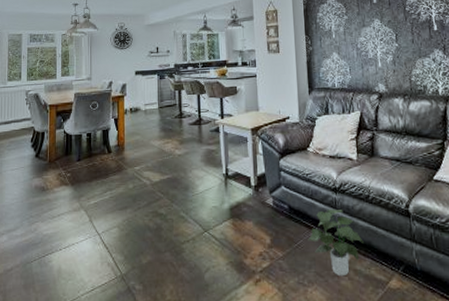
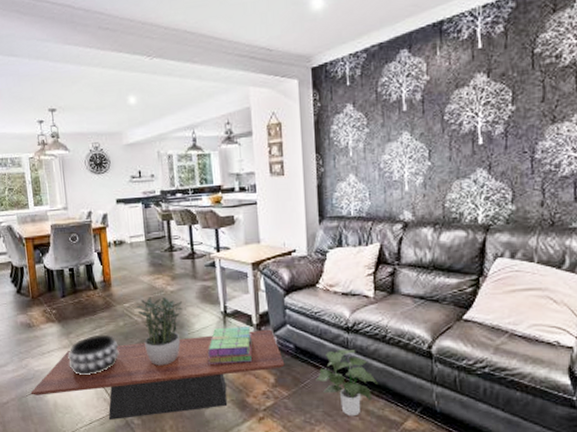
coffee table: none [36,190,280,285] -> present [30,329,285,420]
decorative bowl: none [77,197,127,238] -> present [68,334,119,375]
potted plant: none [146,160,188,228] -> present [136,296,182,366]
stack of books: none [209,188,251,226] -> present [207,327,253,364]

